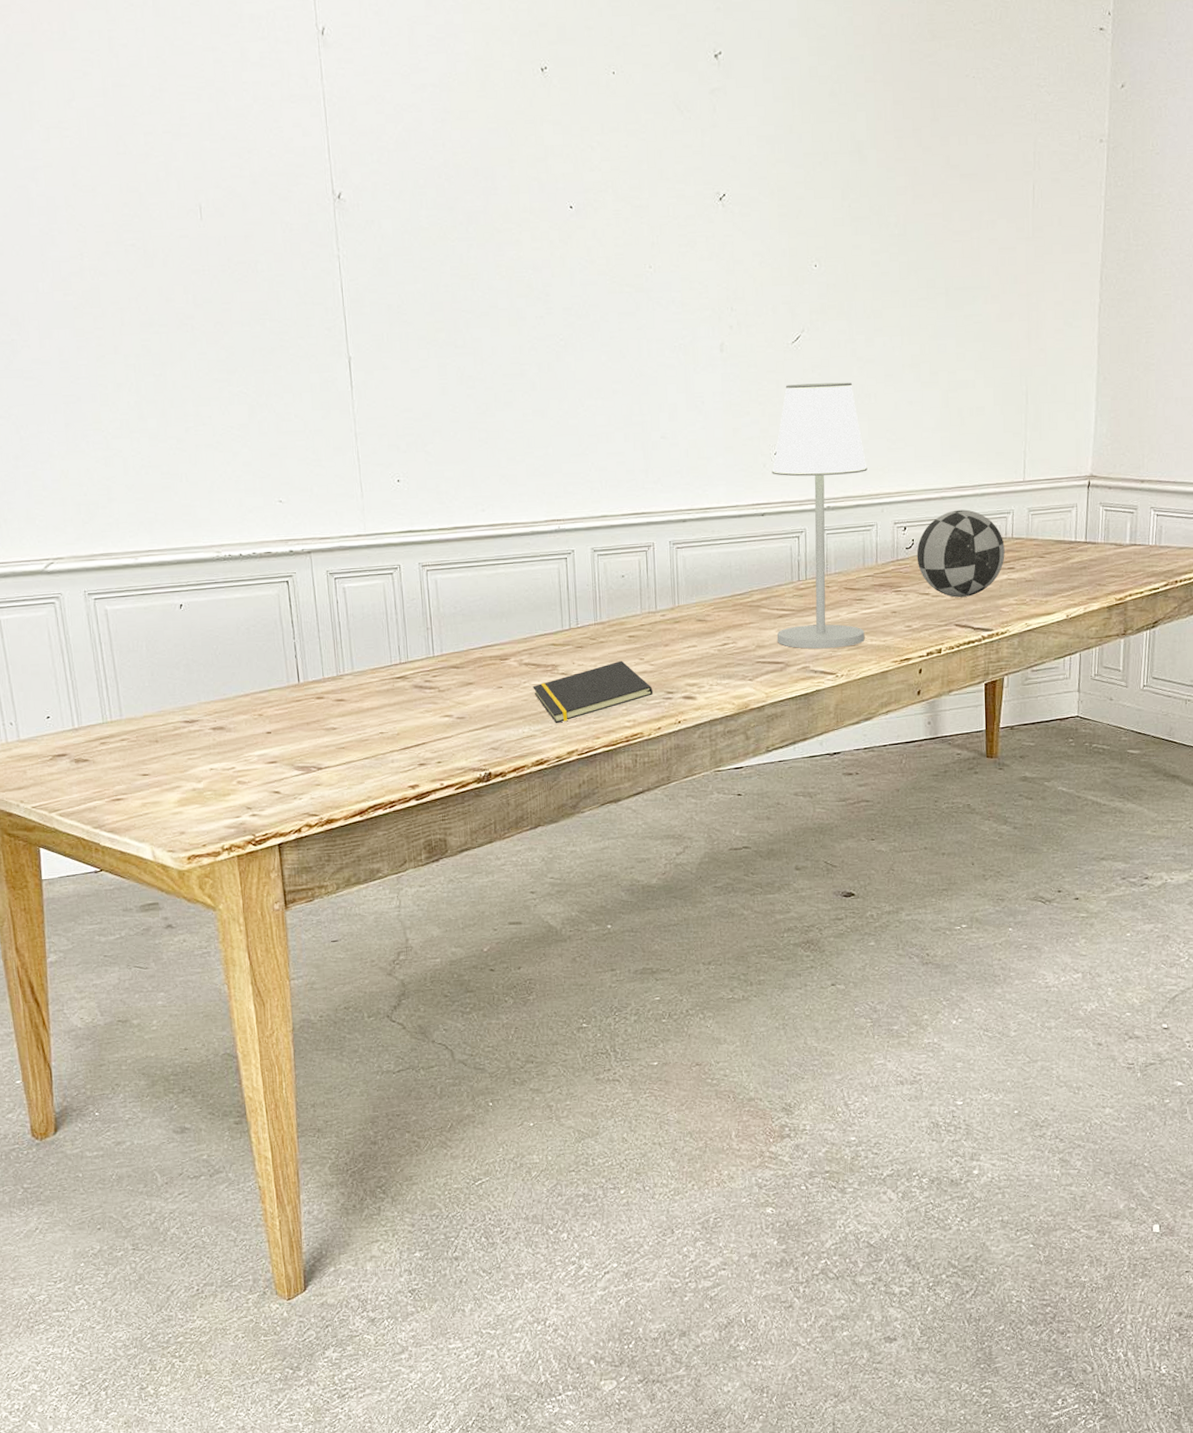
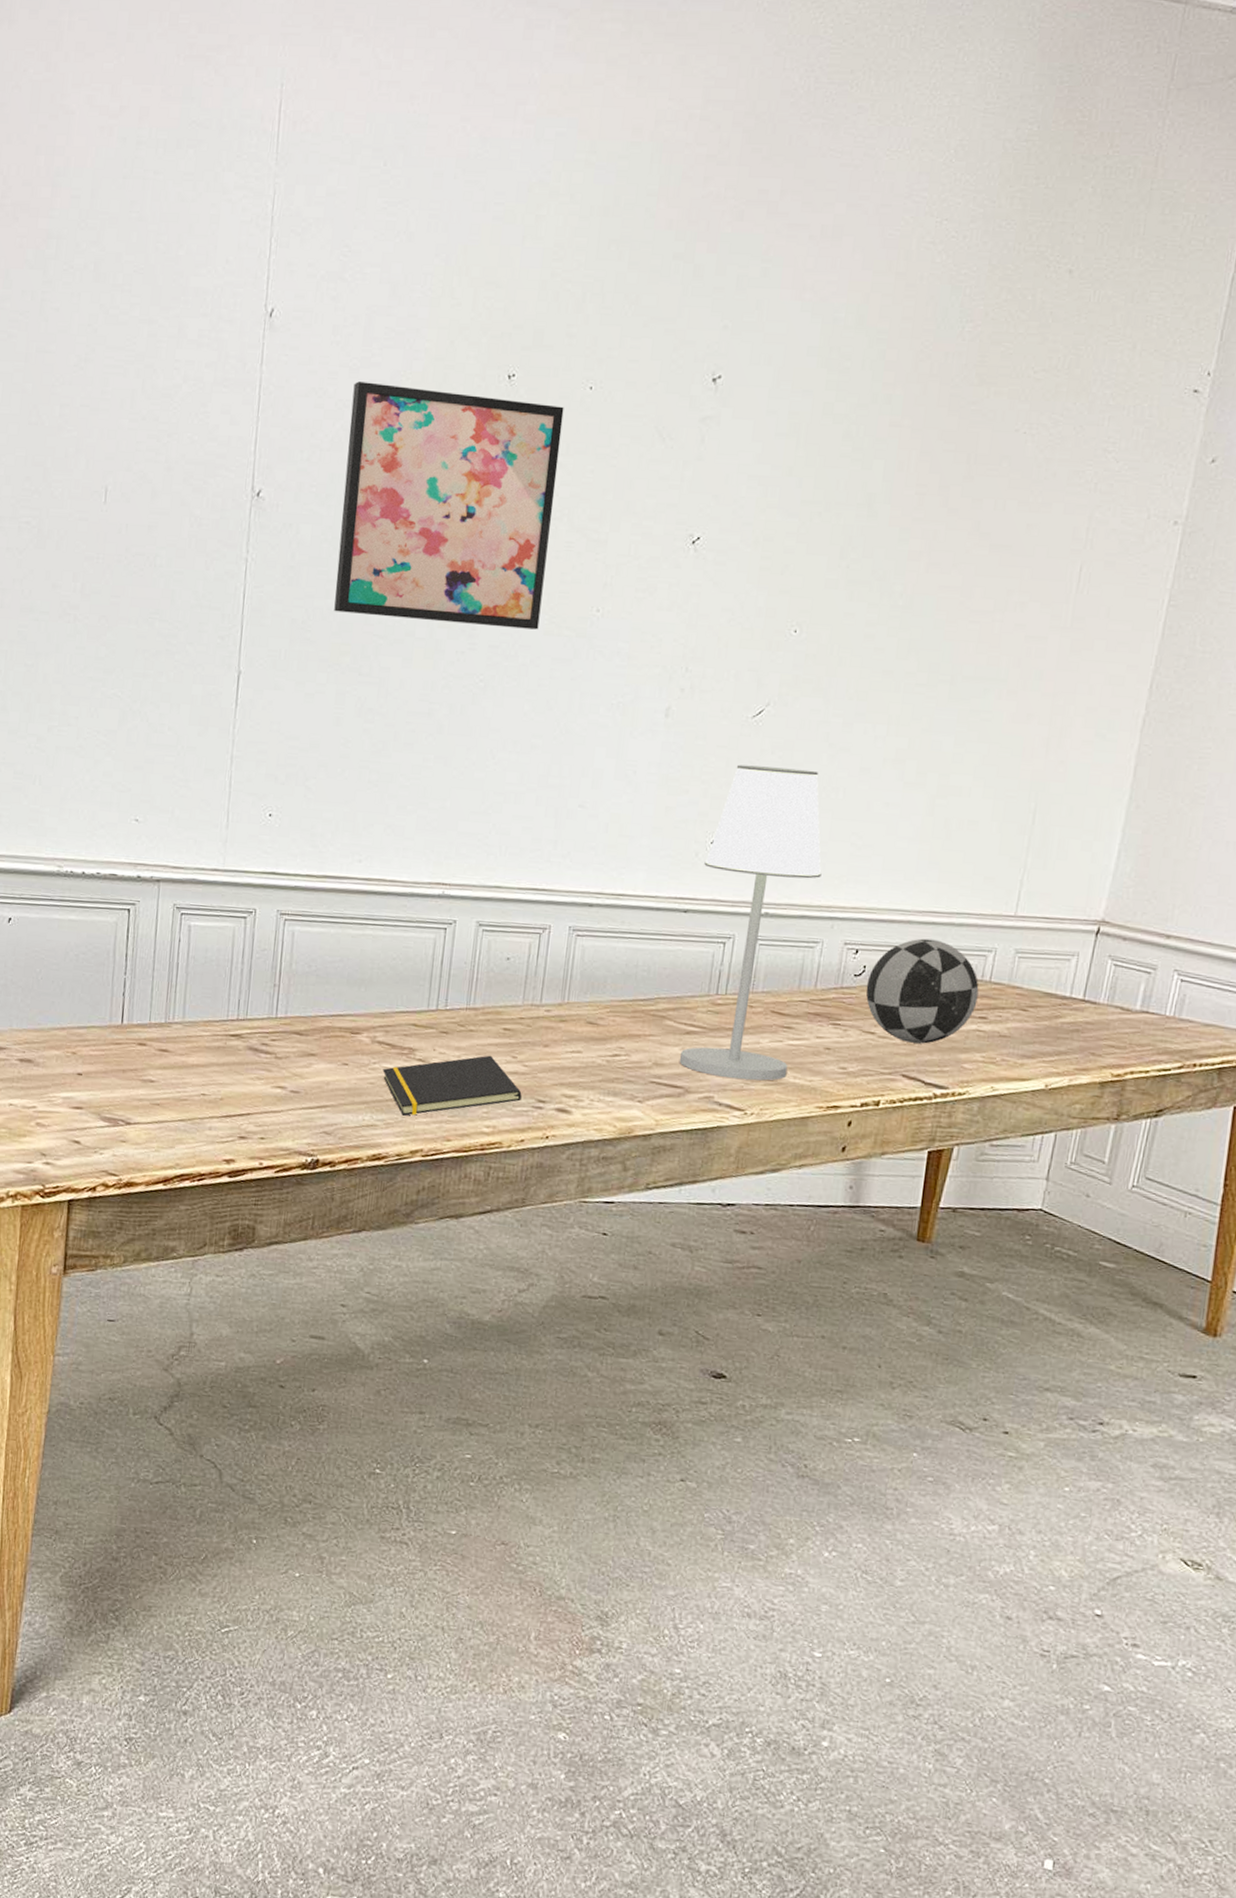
wall art: none [407,86,603,294] -> present [334,381,564,630]

